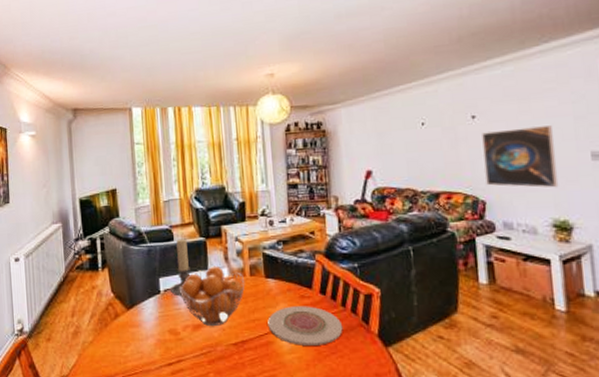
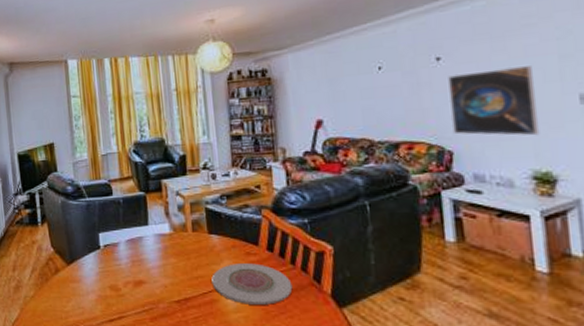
candle holder: present [171,238,190,297] -> none [111,193,130,252]
fruit basket: present [178,265,245,327] -> none [118,221,188,284]

